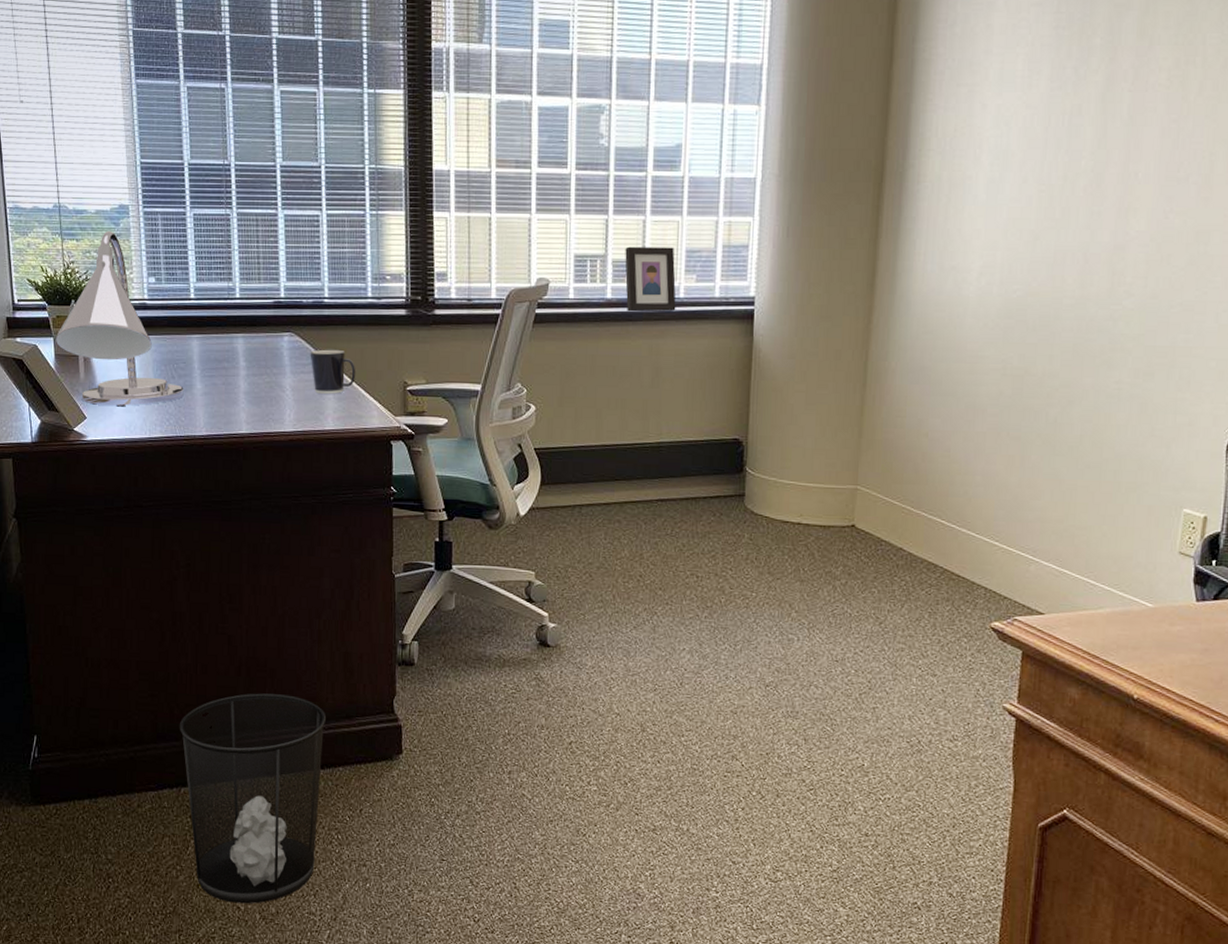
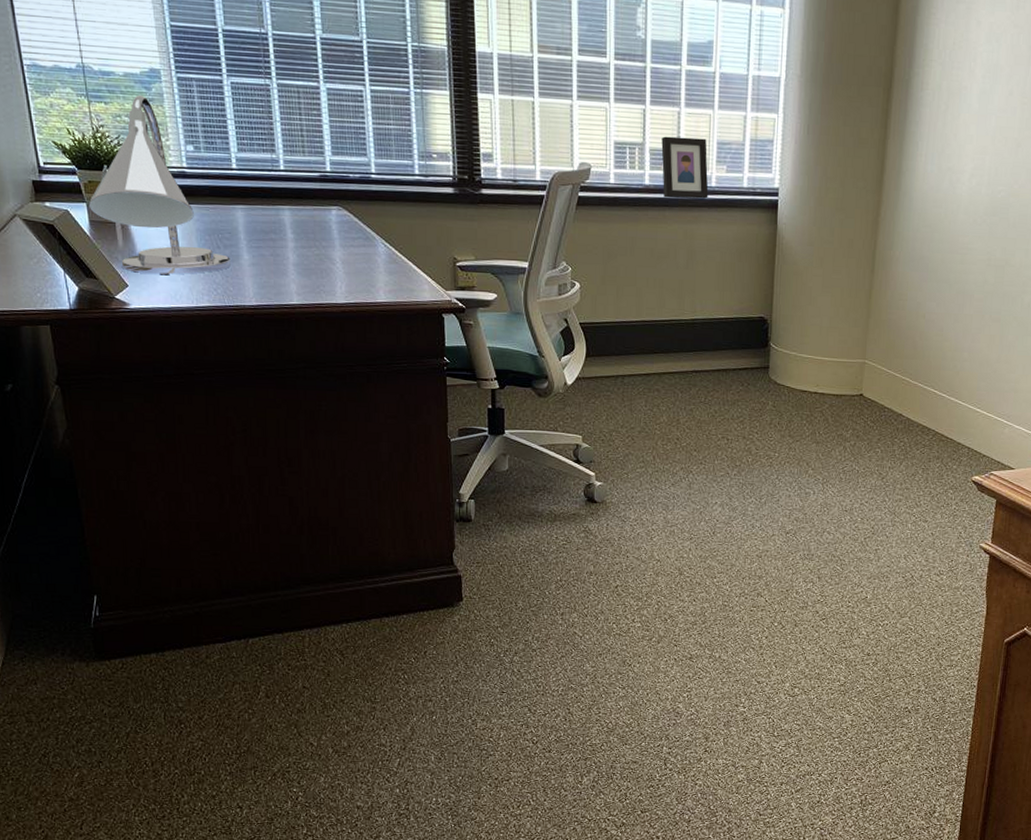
waste bin: present [179,693,327,904] -> none [243,550,389,740]
mug: present [310,349,356,395] -> none [359,223,406,269]

